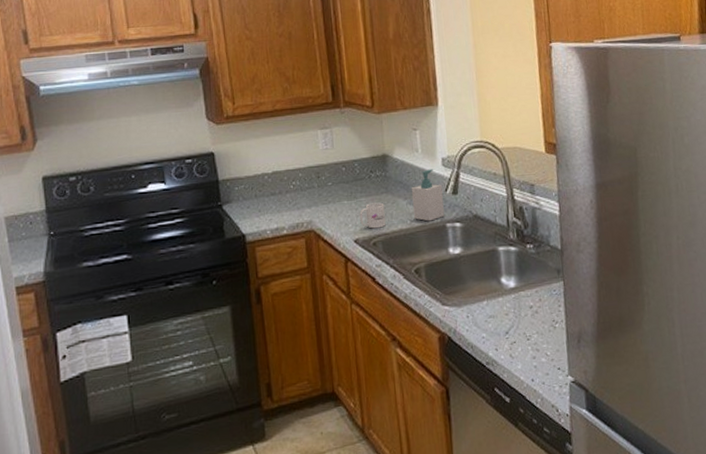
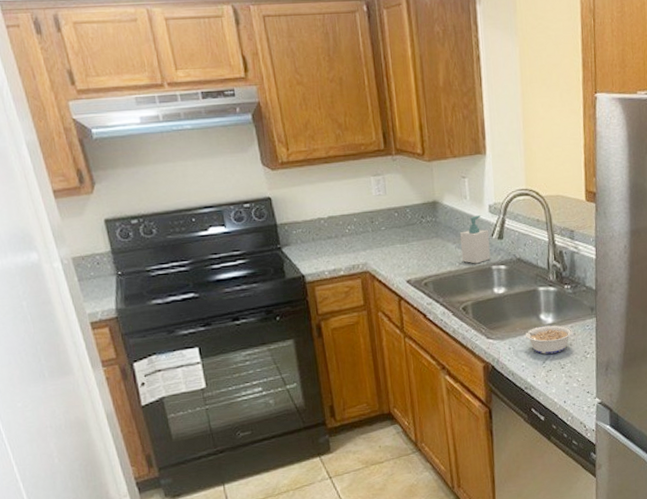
mug: present [359,202,386,229] -> none [411,246,436,271]
legume: none [475,289,539,324] -> present [517,325,573,354]

